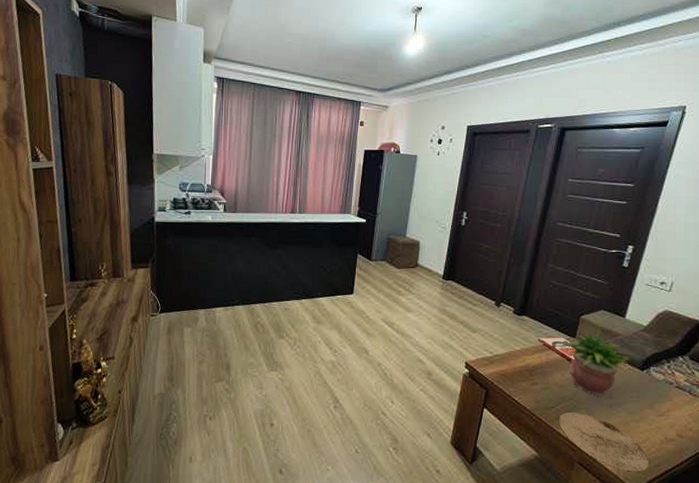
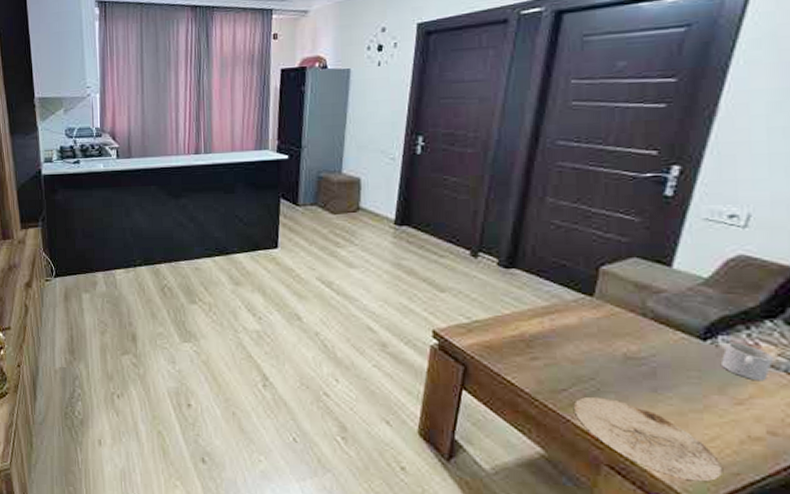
book: present [537,337,577,362] -> none [535,295,596,329]
potted plant: present [563,332,631,398] -> none [575,289,684,379]
mug: none [652,371,683,399] -> present [722,342,774,381]

